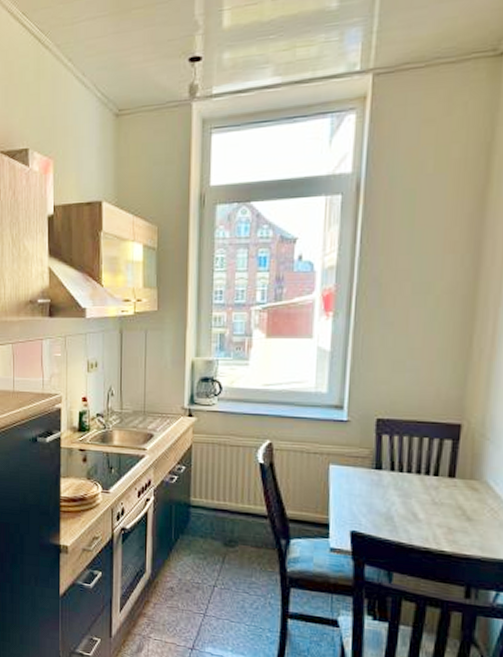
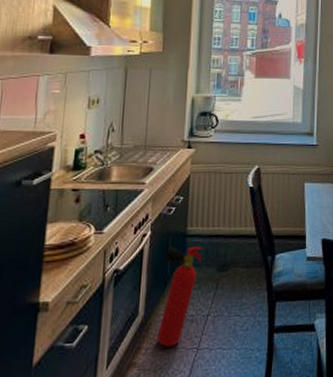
fire extinguisher: none [164,513,208,608] -> present [156,246,203,348]

